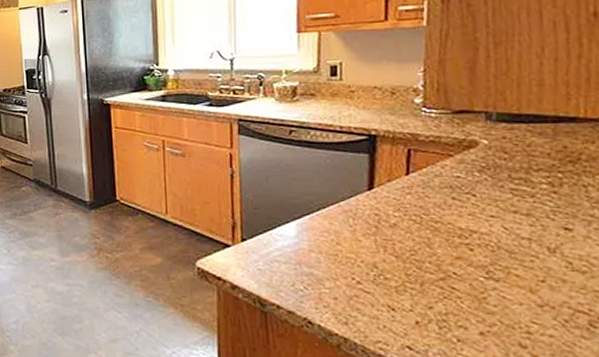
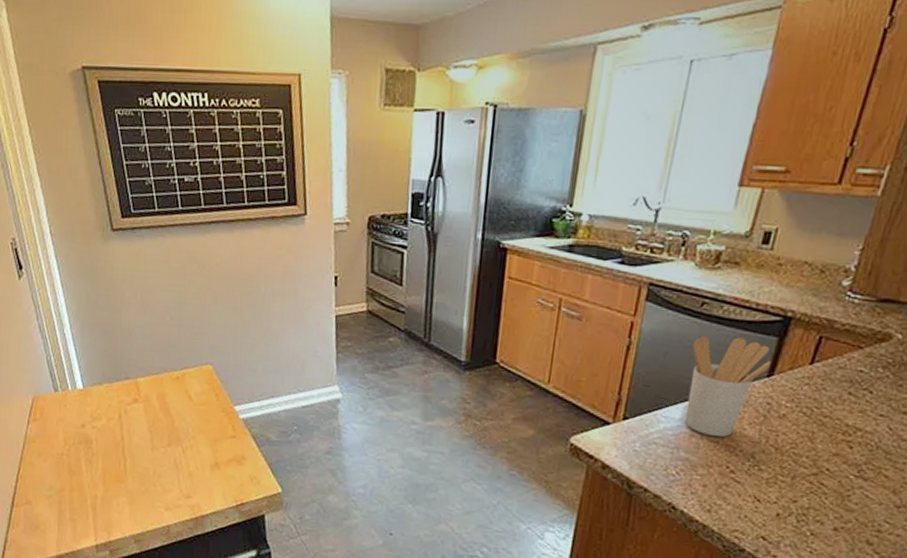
utensil holder: none [290,157,368,251] -> present [684,336,771,437]

